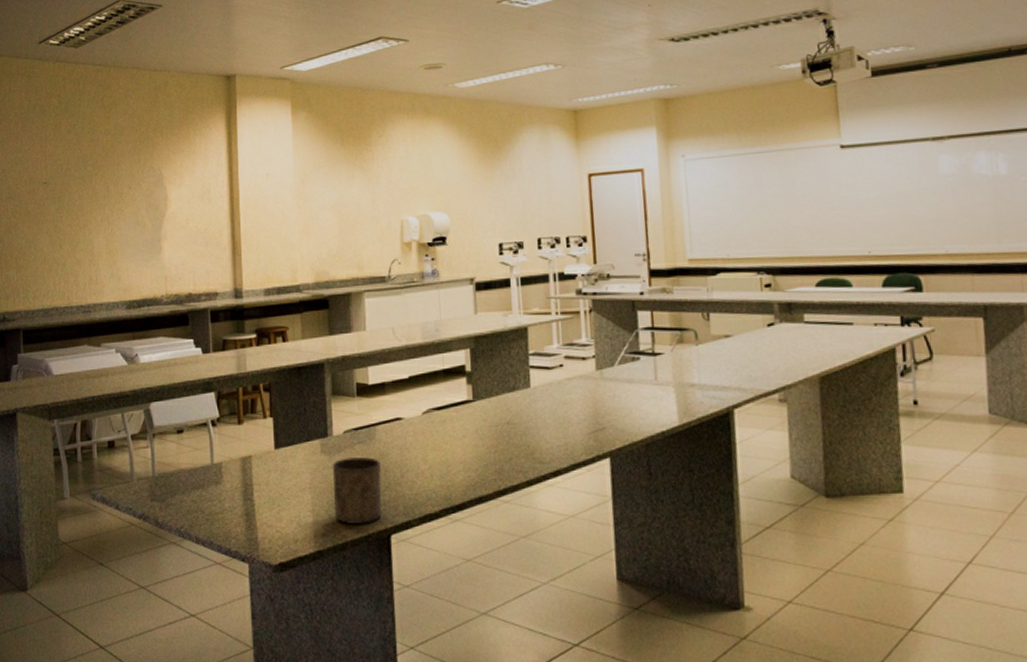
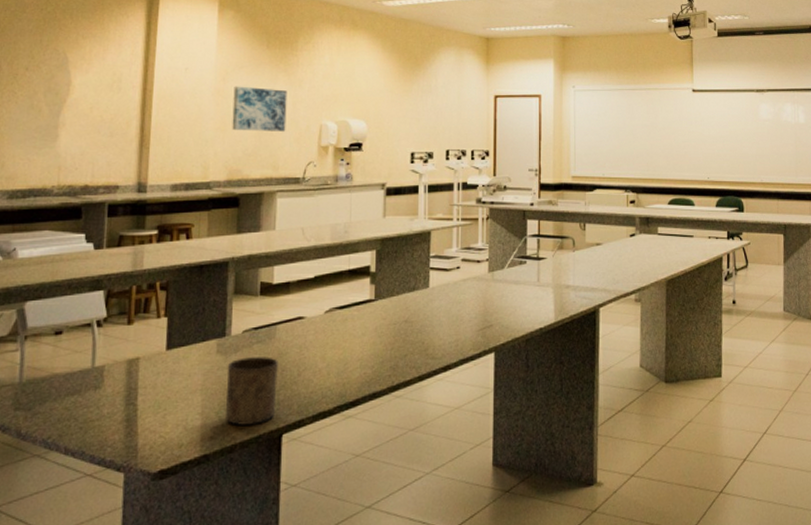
wall art: none [313,187,367,232] -> present [232,86,288,132]

